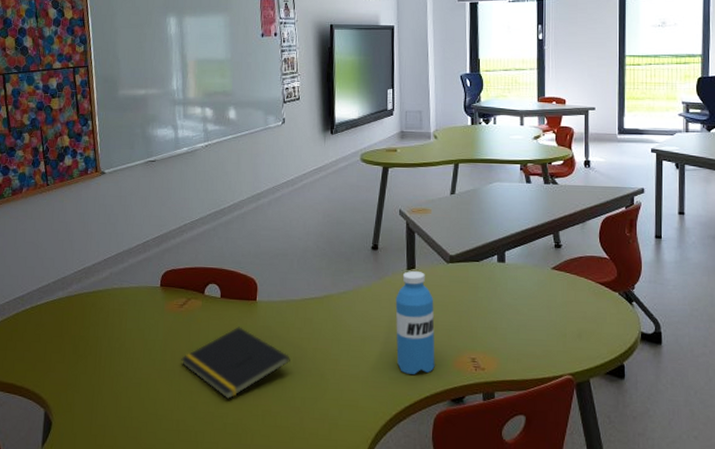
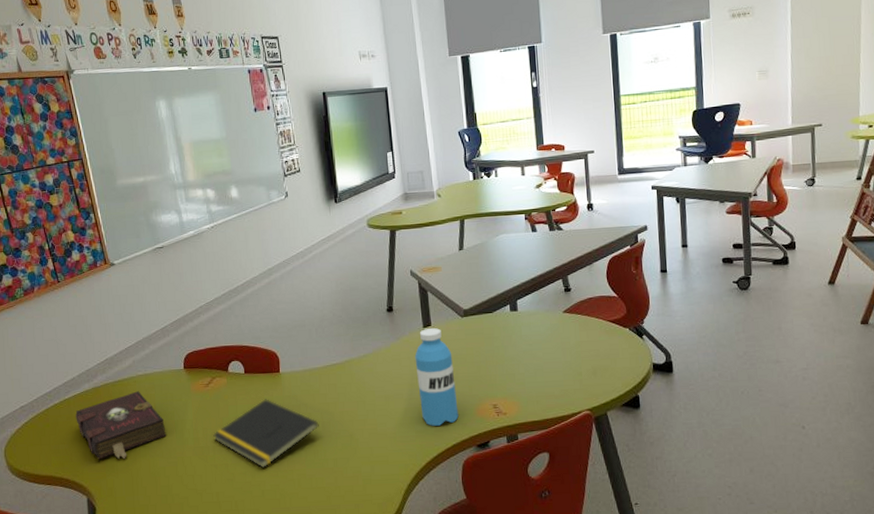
book: none [45,304,134,375] -> present [75,391,167,460]

